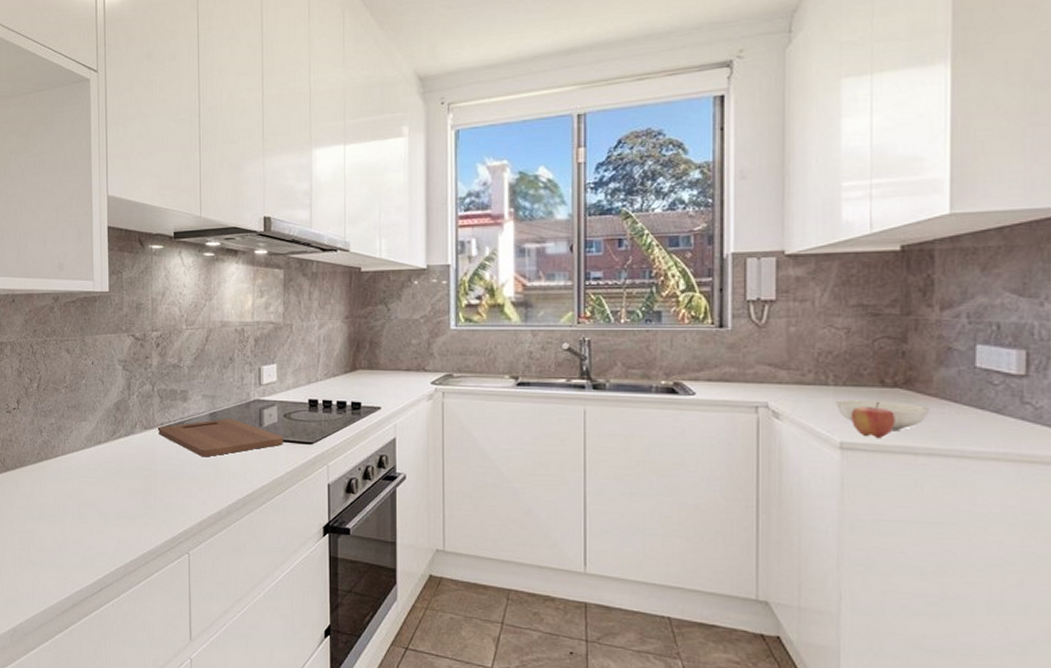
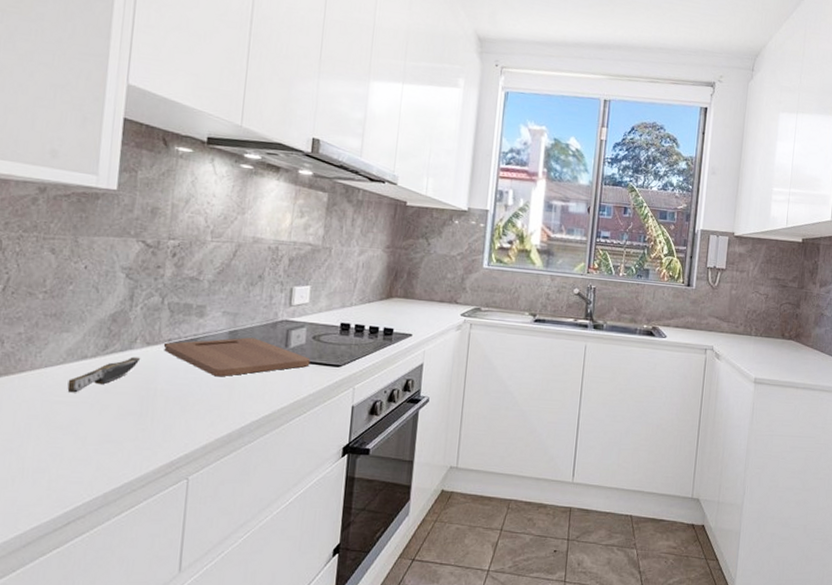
knife: none [89,440,141,474] -> present [67,356,141,393]
bowl: present [836,399,929,432] -> none [755,346,807,371]
apple: present [850,403,895,438] -> none [762,350,788,375]

